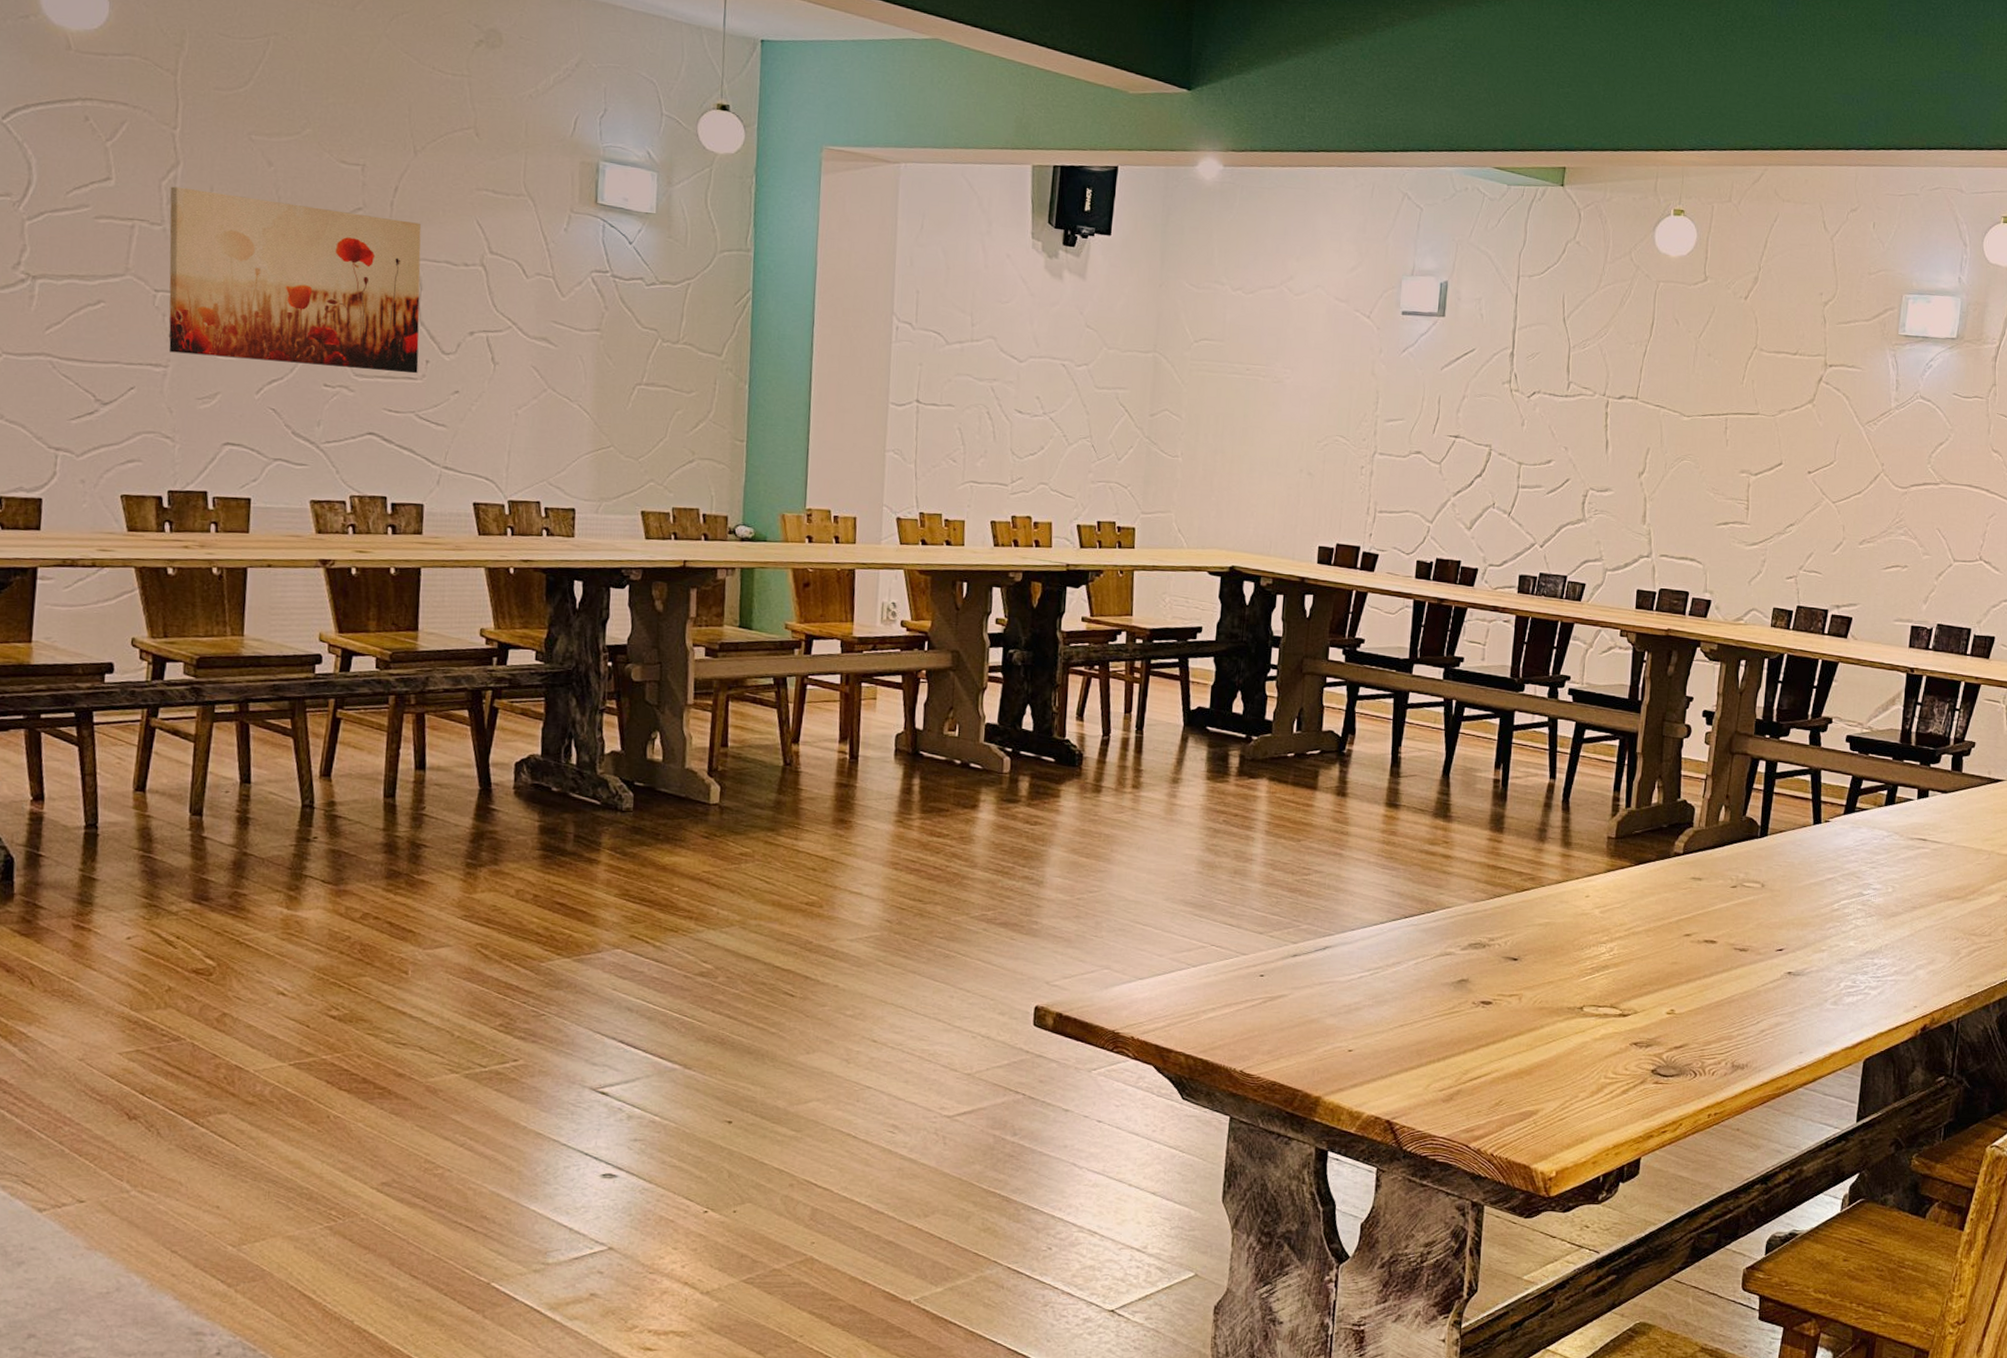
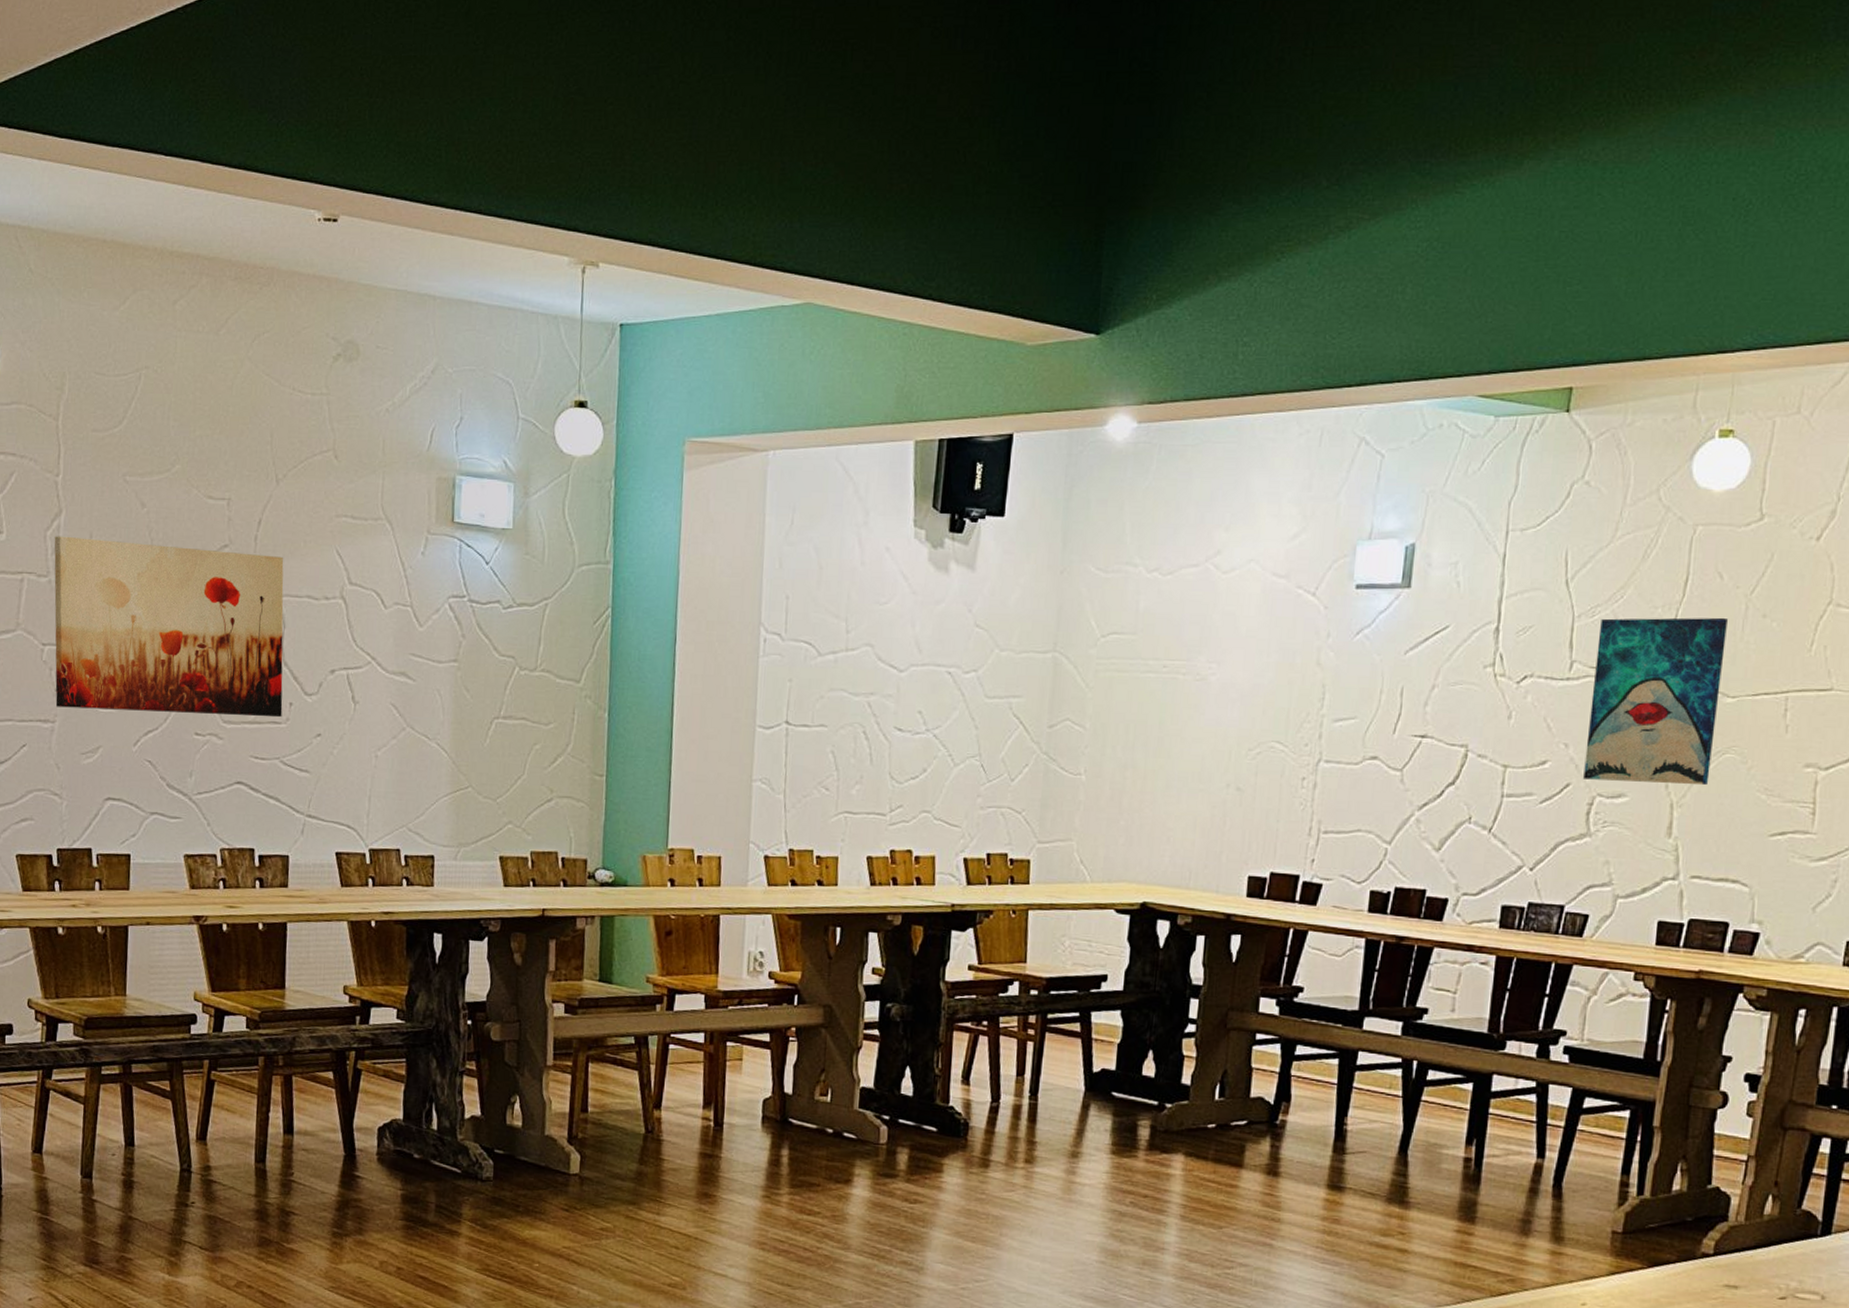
wall art: none [1579,350,1683,484] -> present [1583,617,1728,786]

